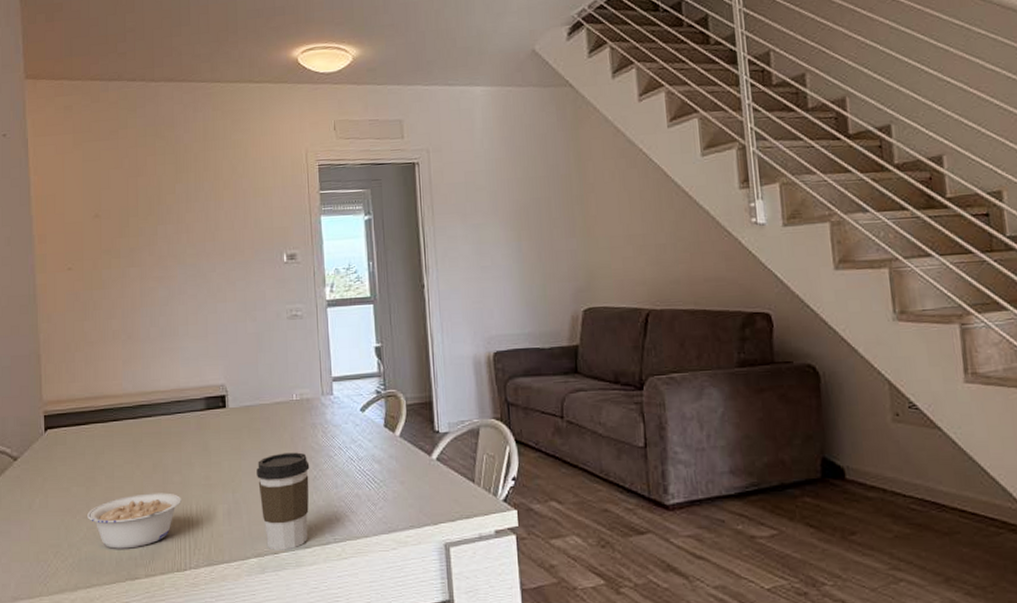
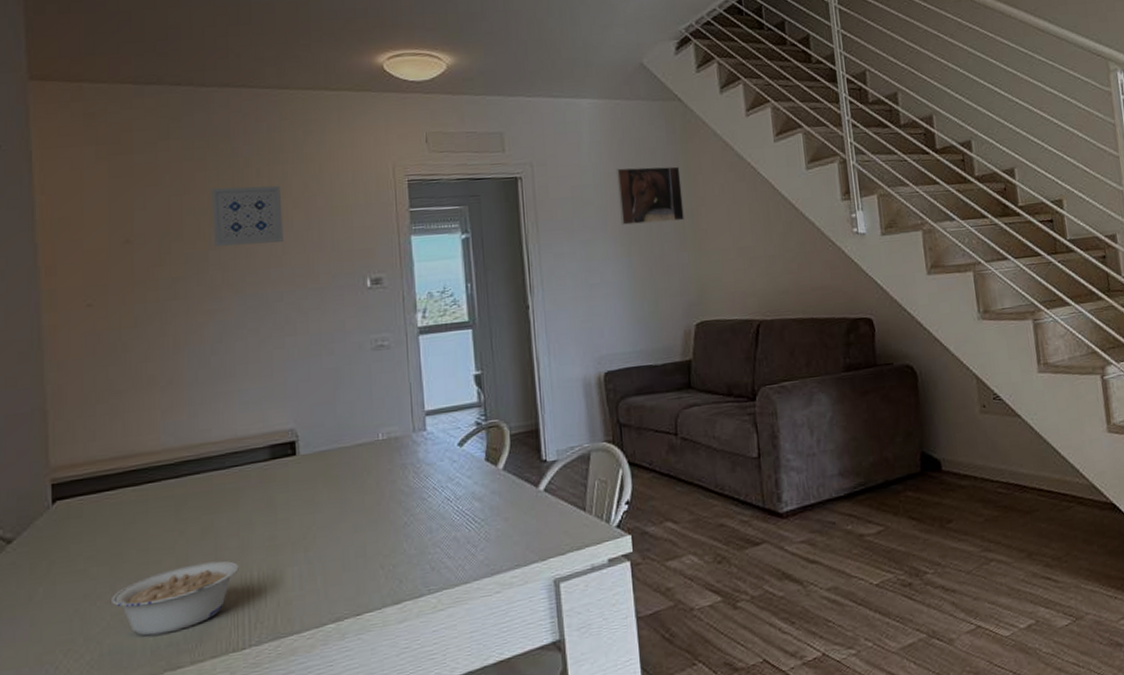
wall art: none [159,169,216,223] -> present [210,185,283,247]
coffee cup: present [256,452,310,550] -> none [334,497,399,612]
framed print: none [507,152,574,210] -> present [615,166,684,225]

